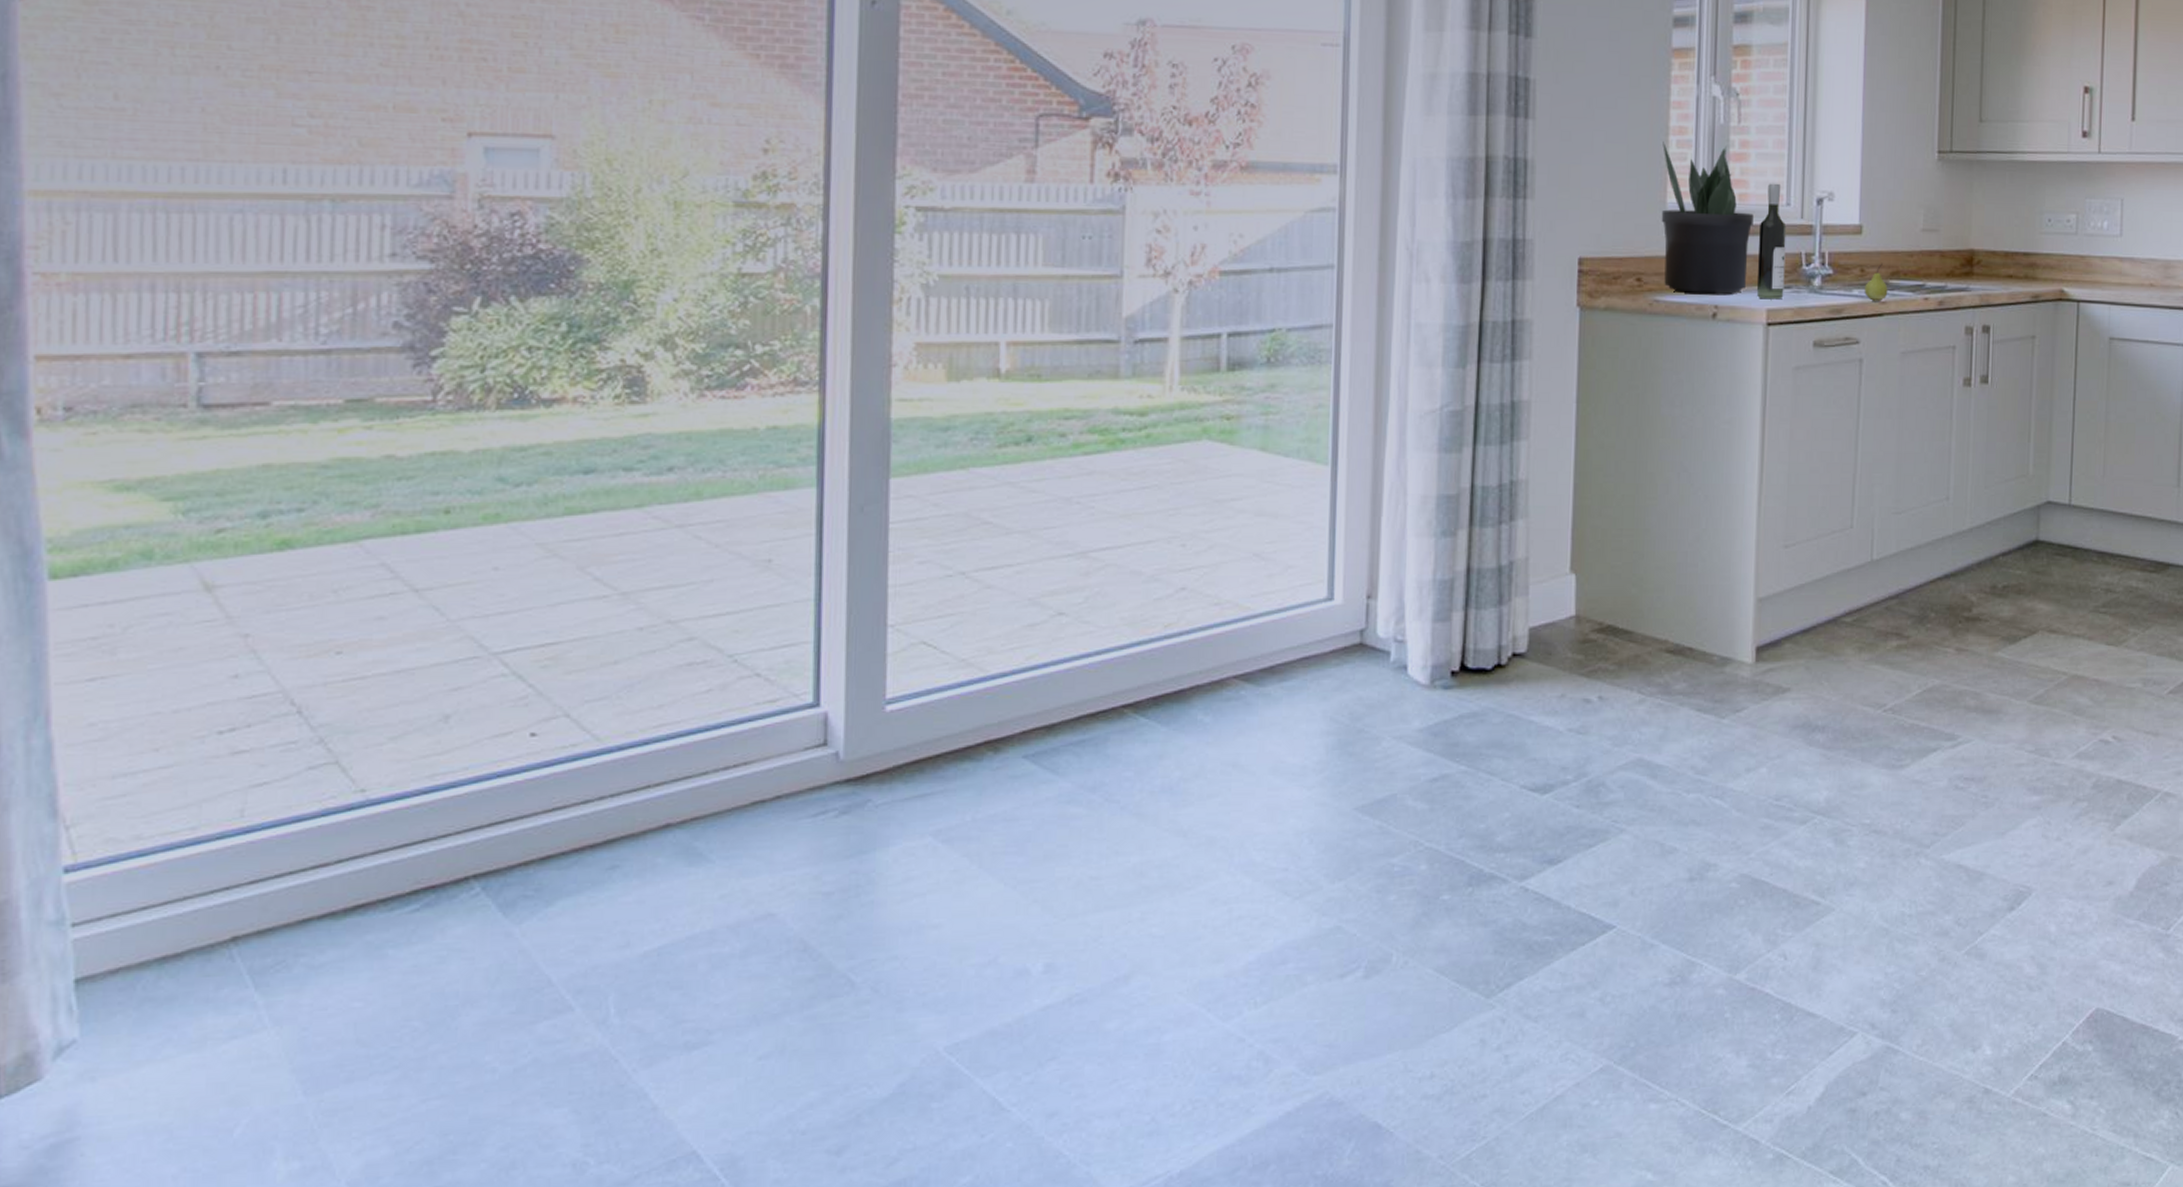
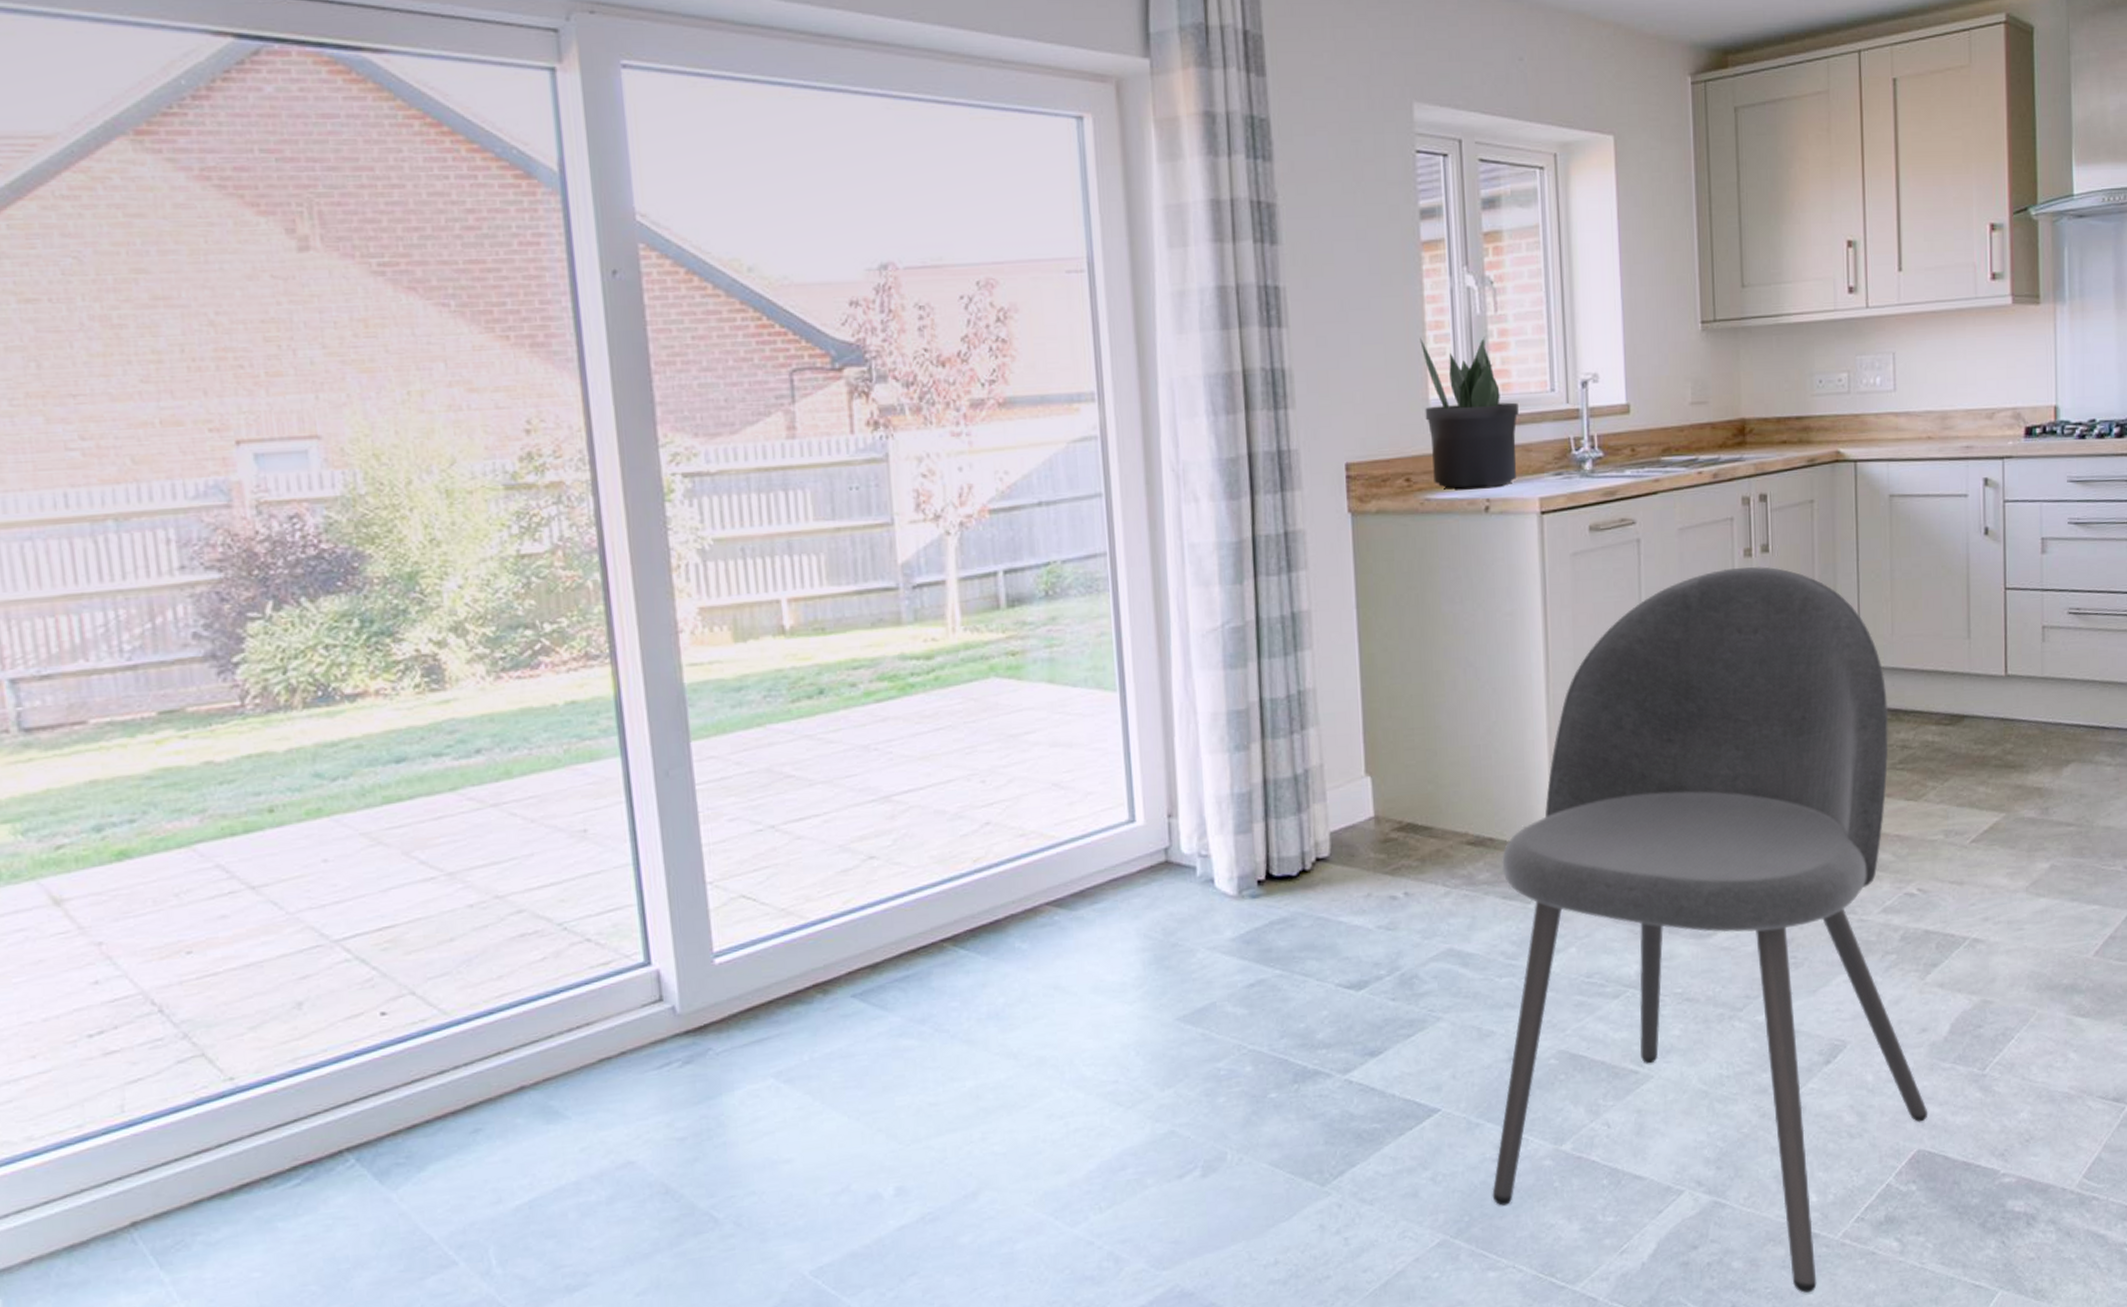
dining chair: none [1660,396,2110,1152] -> present [1492,566,1928,1293]
bottle: present [1756,183,1787,300] -> none [1525,369,1556,488]
fruit: present [1864,263,1888,303] -> none [1637,440,1661,481]

